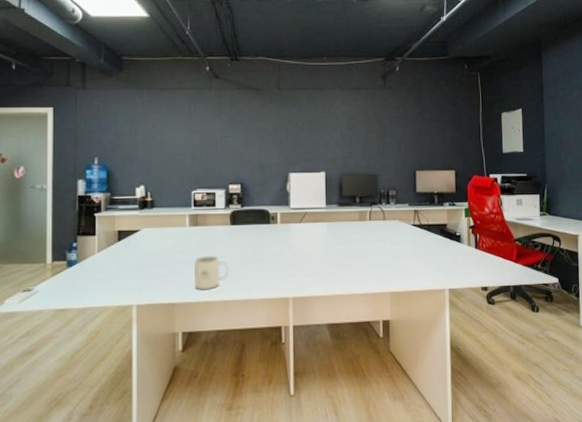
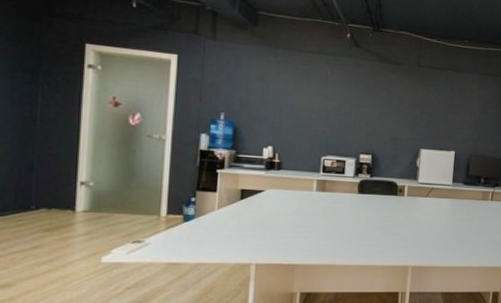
mug: present [193,255,229,290] -> none [316,221,353,254]

